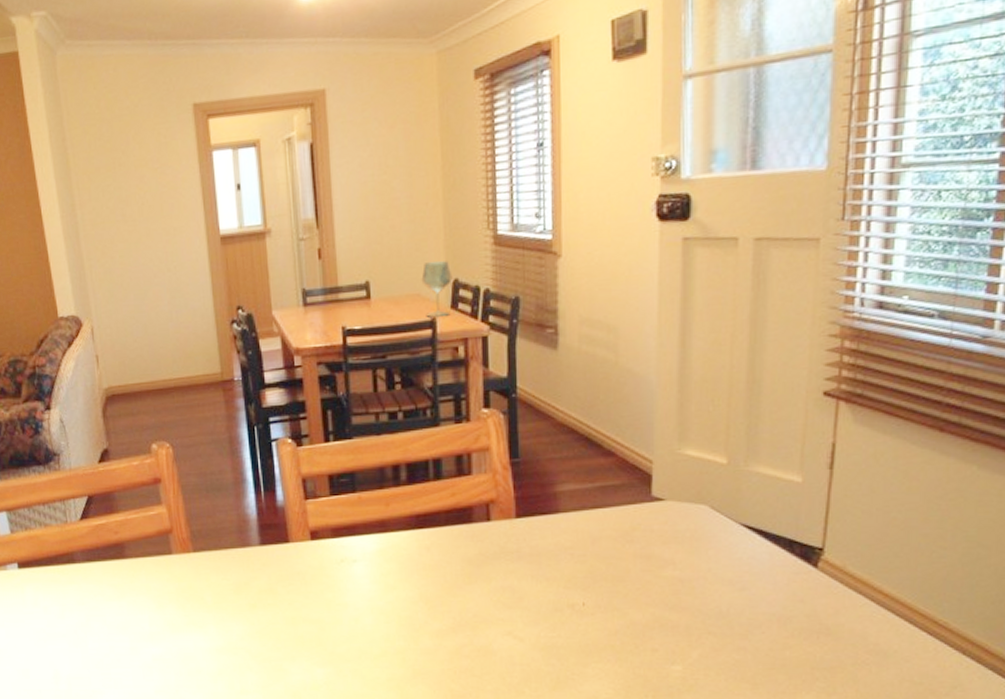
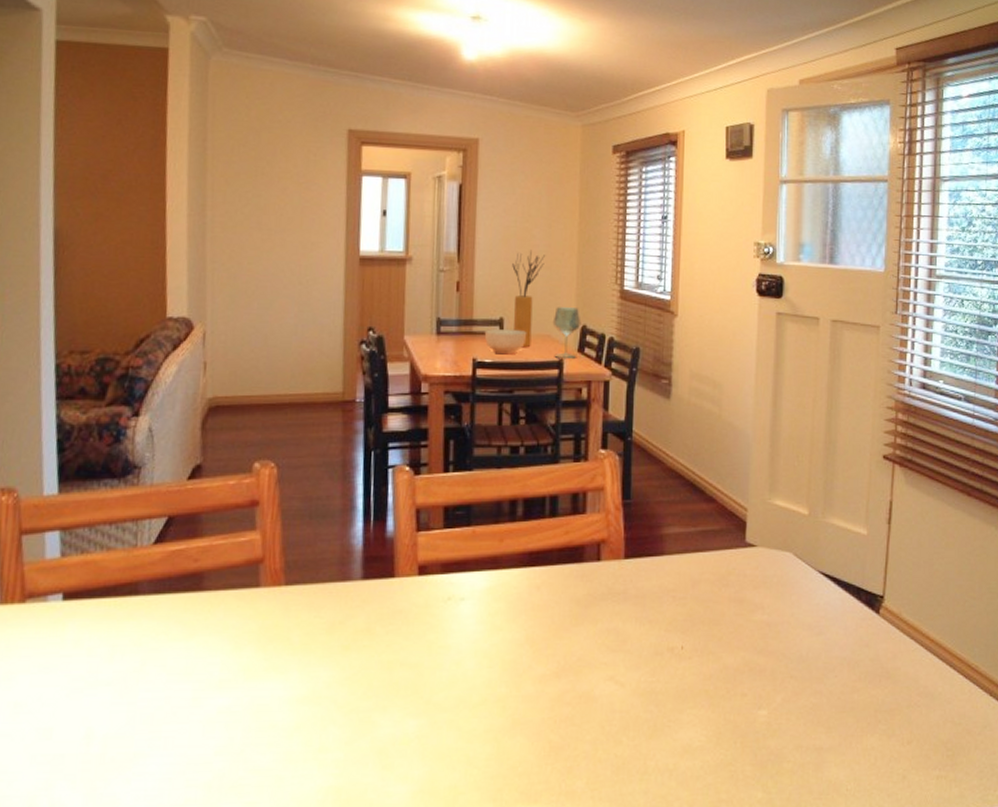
bowl: none [351,292,395,320] -> present [484,328,527,355]
vase: none [373,204,409,311] -> present [512,250,546,348]

